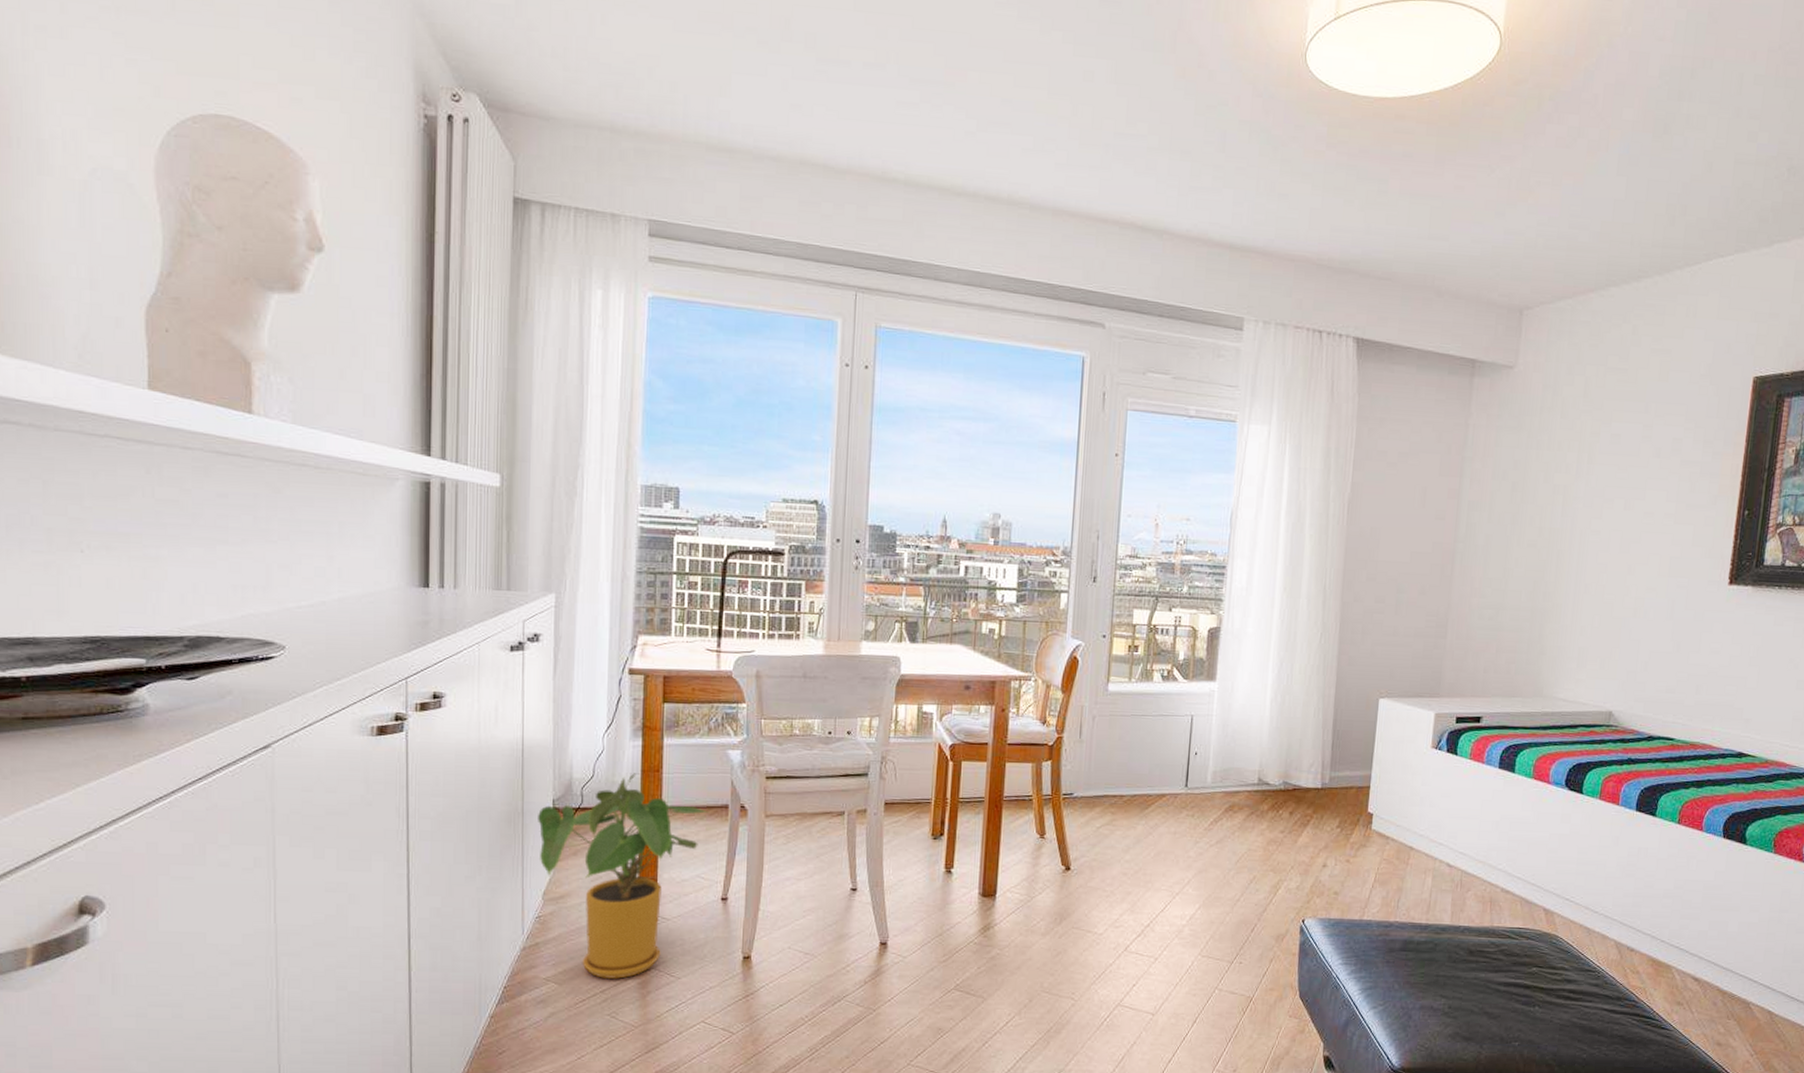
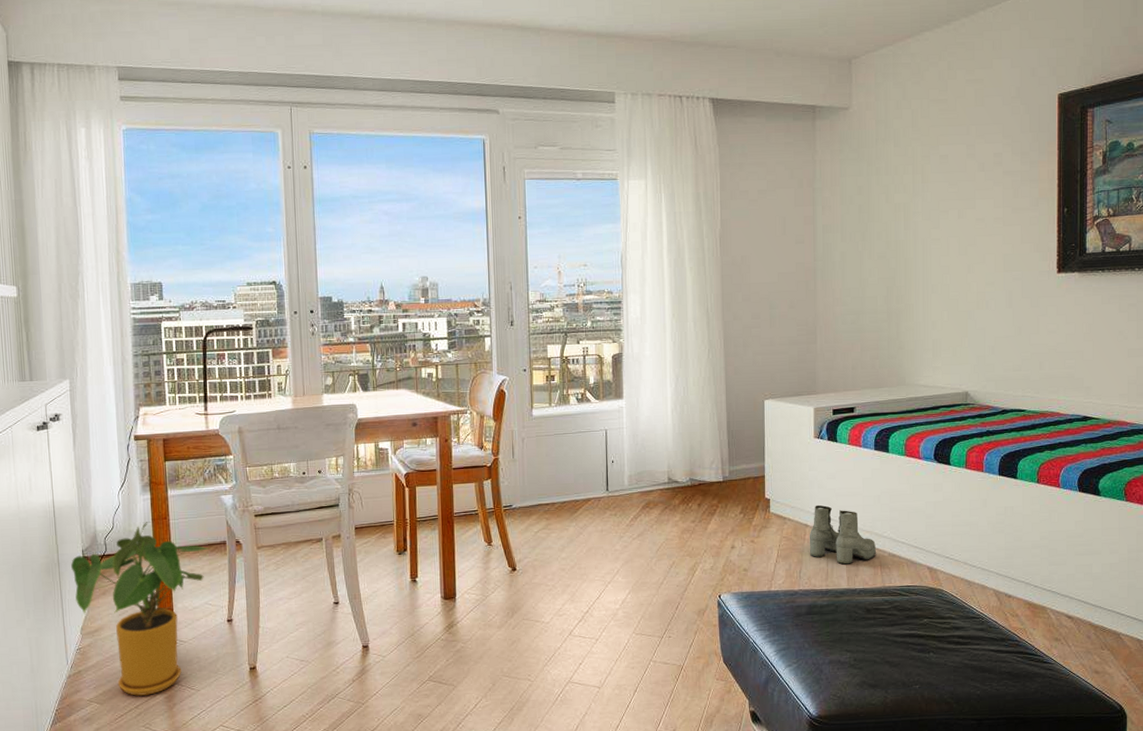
boots: none [1412,825,1488,897] -> present [809,505,877,565]

